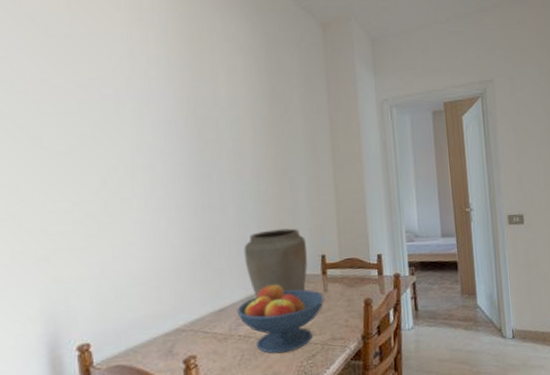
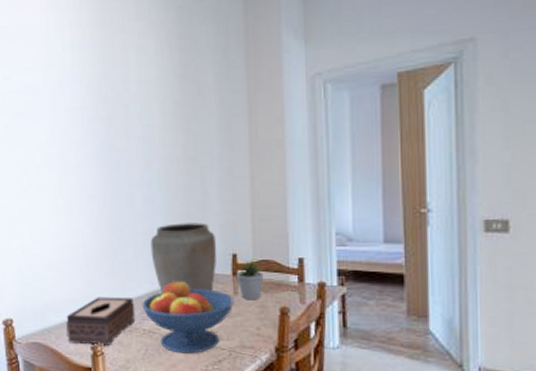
tissue box: none [154,305,231,361] -> present [66,297,136,345]
potted plant: none [325,258,350,296] -> present [236,259,264,300]

